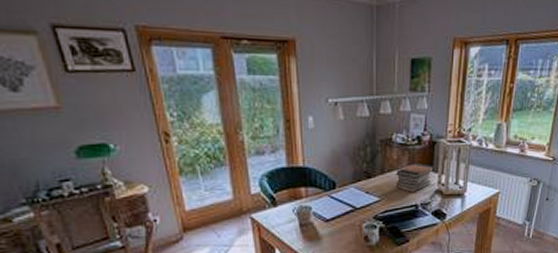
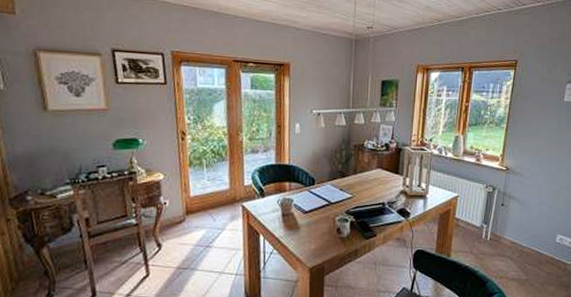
book stack: present [396,163,434,192] -> none [366,166,400,192]

